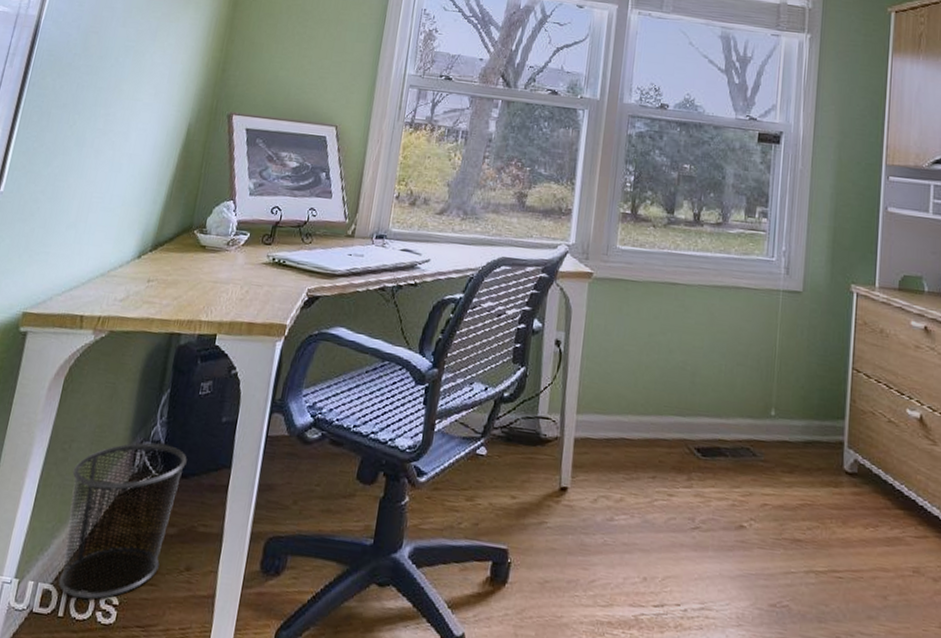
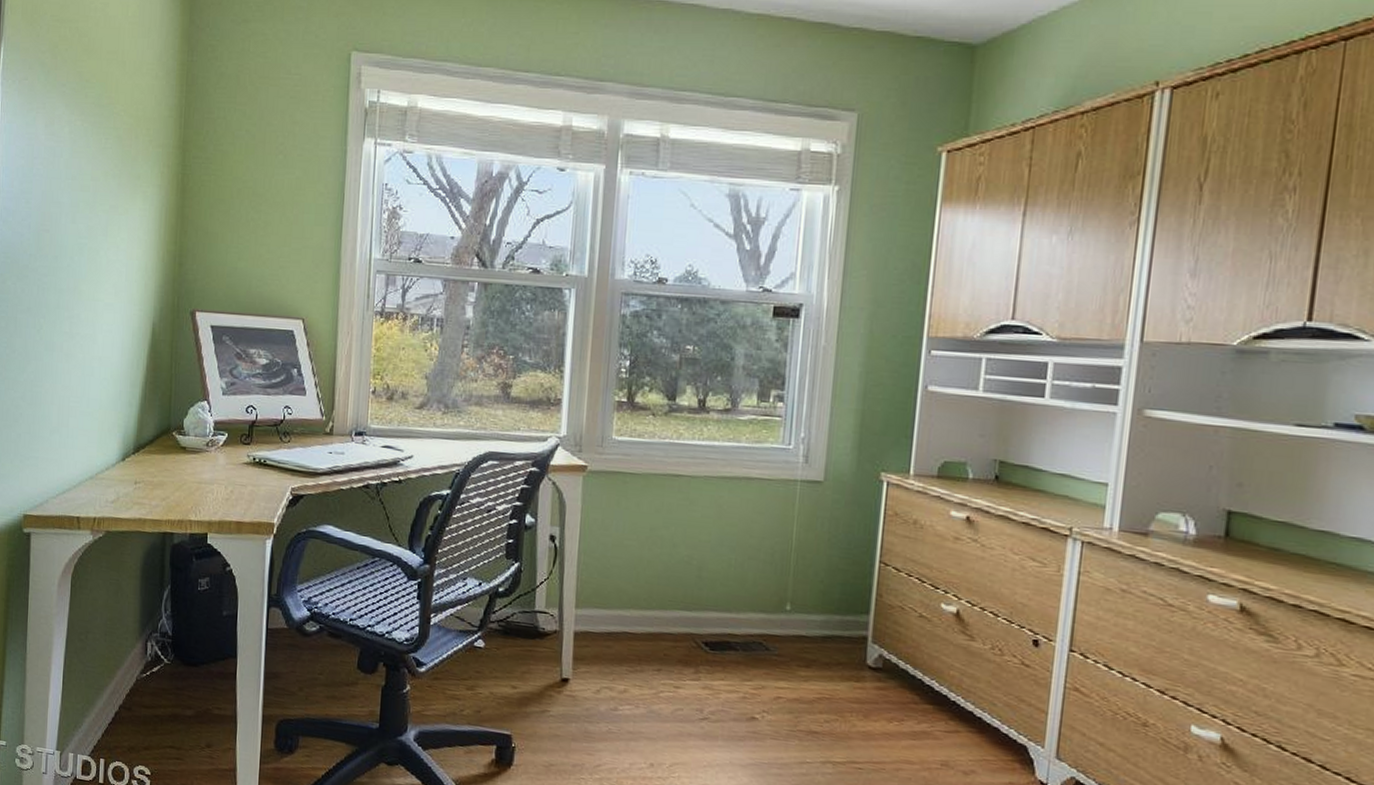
waste bin: present [58,442,187,600] -> none [92,634,195,770]

